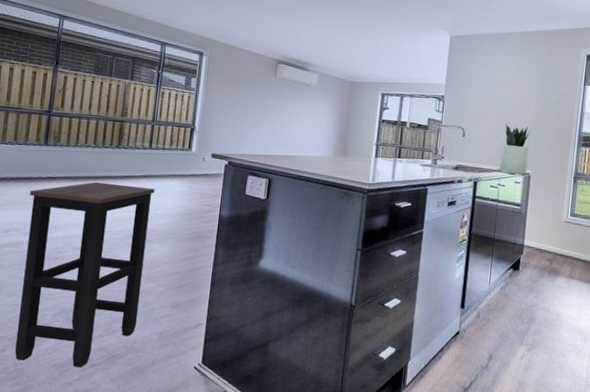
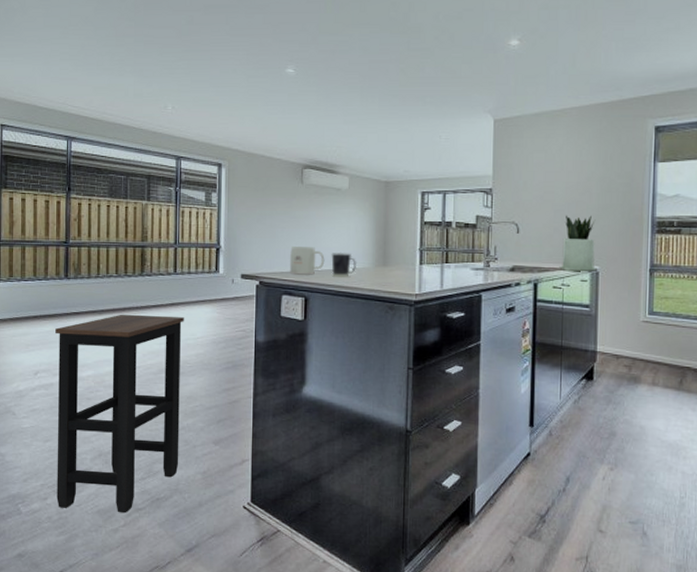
mug: none [257,132,290,160] -> present [290,247,325,275]
mug: none [295,140,318,164] -> present [331,252,356,277]

